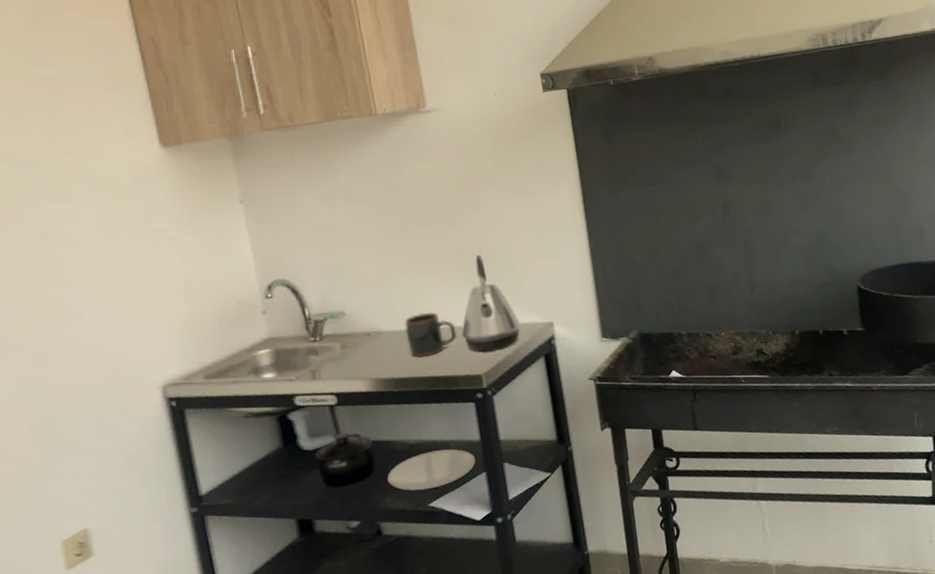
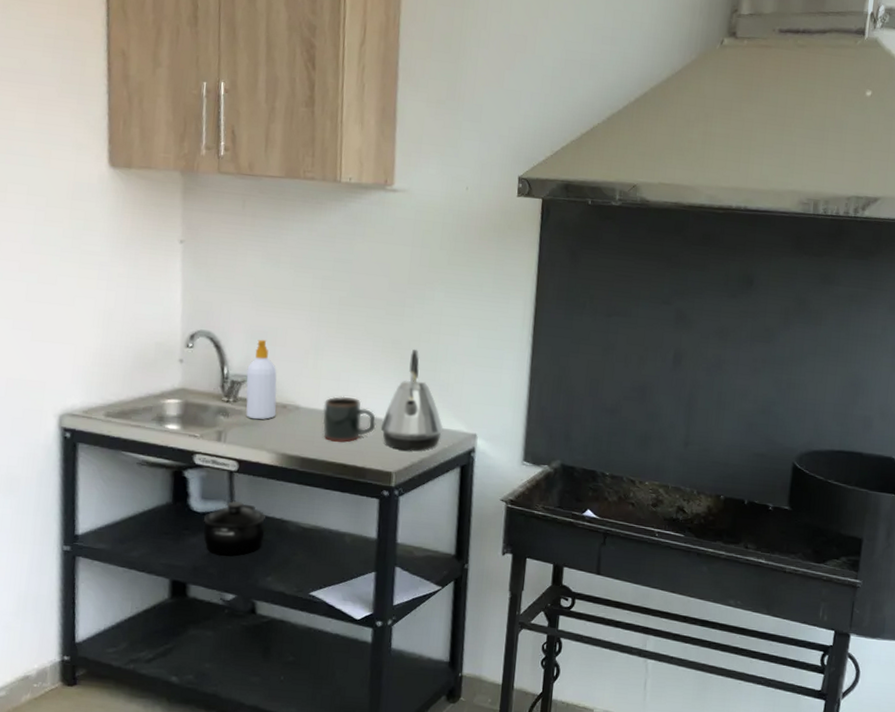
soap bottle: none [326,275,362,353] -> present [246,339,277,420]
plate: present [387,449,476,491] -> none [273,539,368,578]

